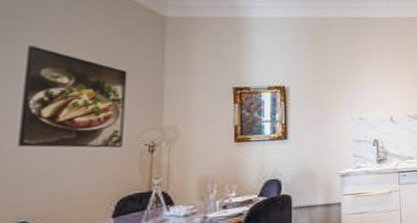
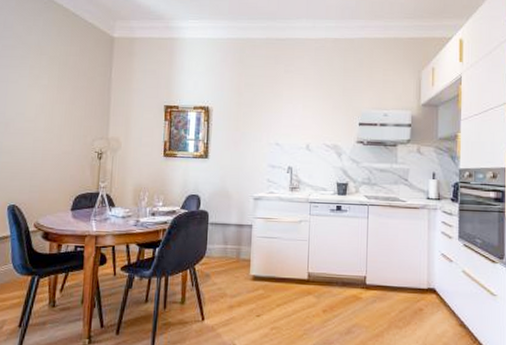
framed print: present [18,45,127,148] -> none [10,62,84,152]

